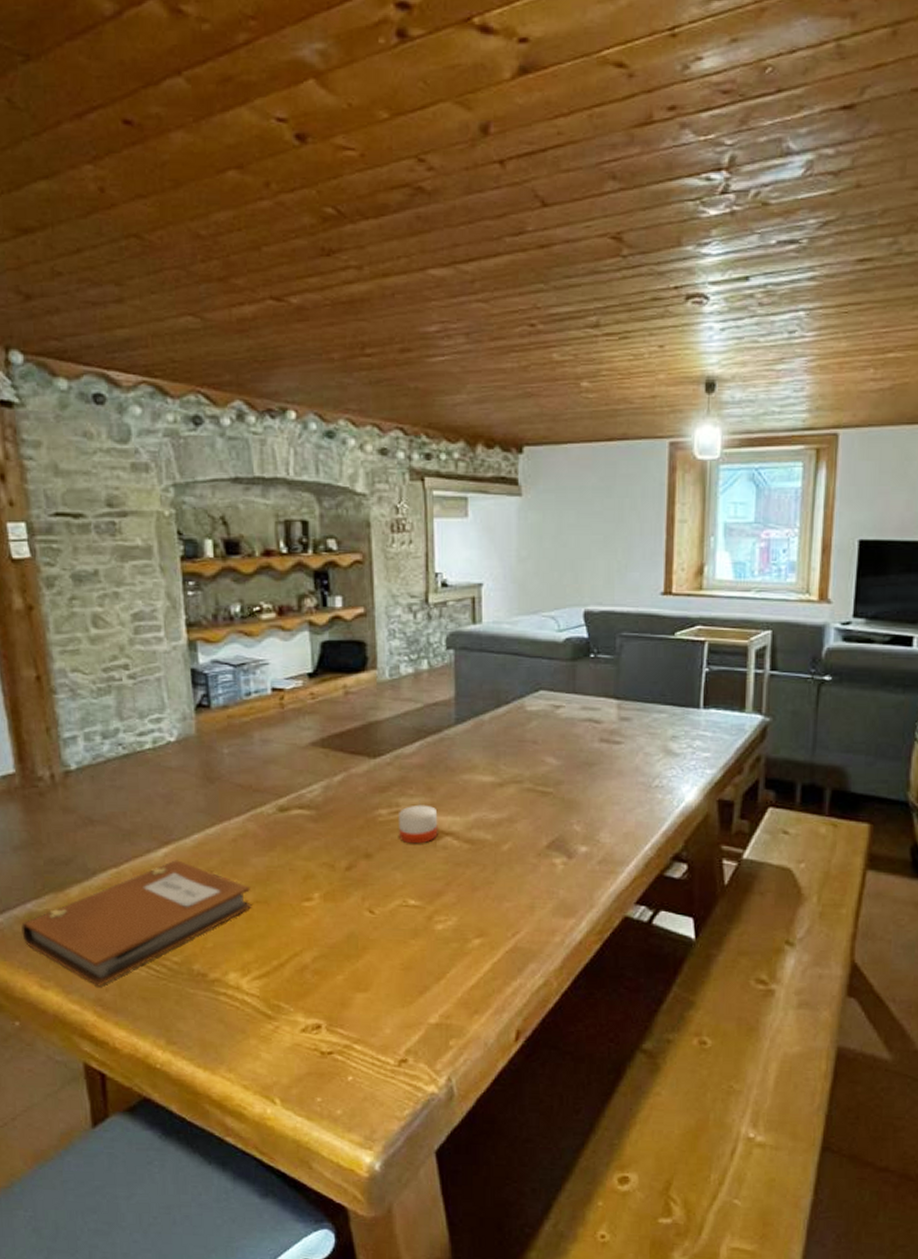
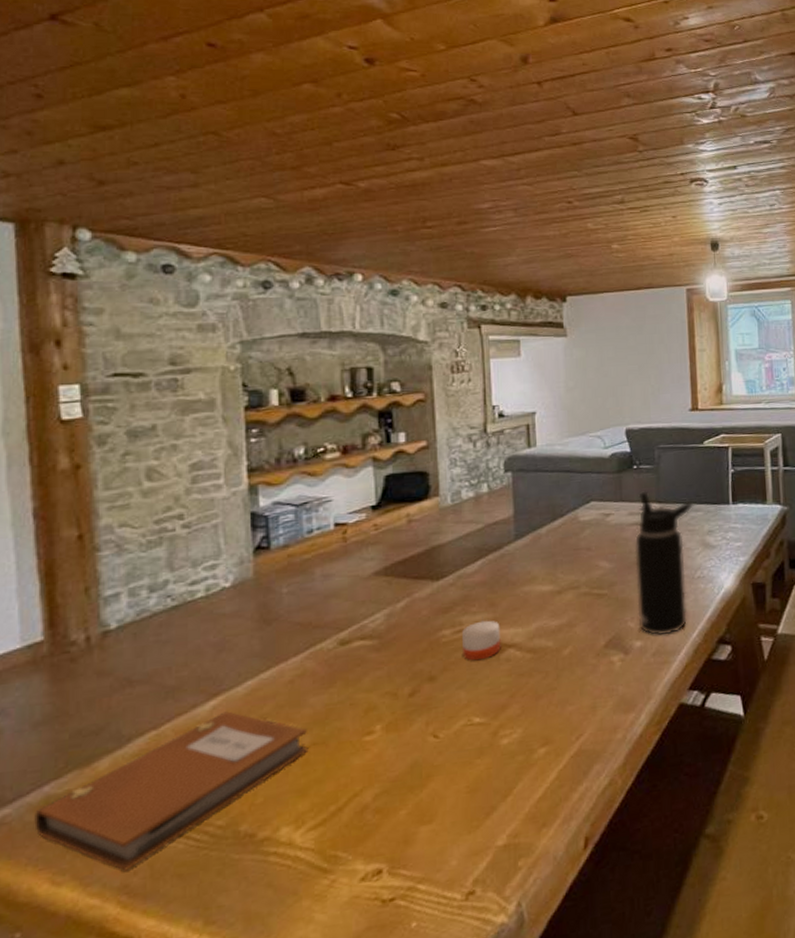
water bottle: none [586,684,658,844] -> present [635,491,694,636]

